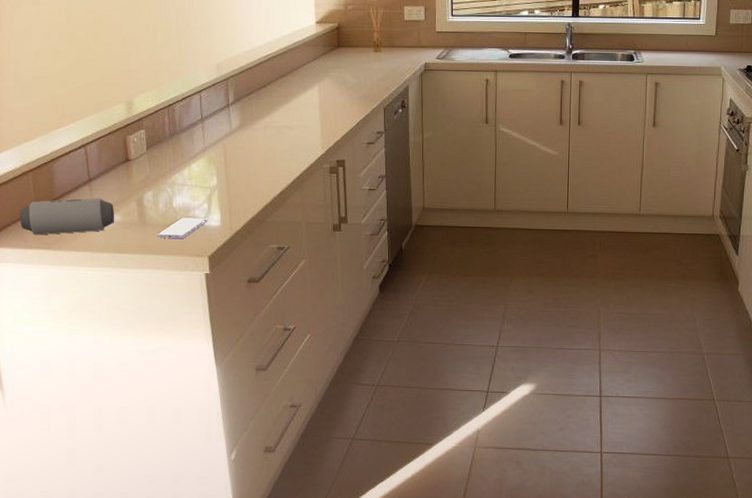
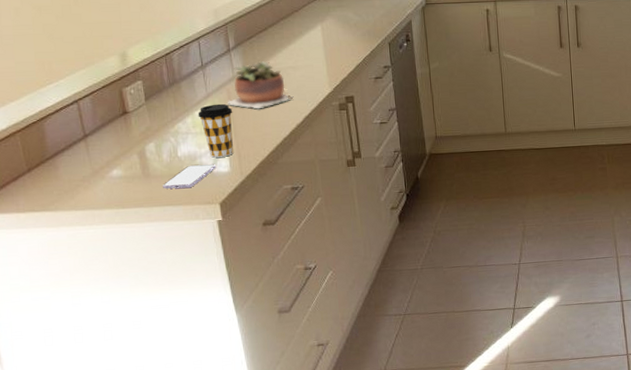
speaker: present [19,198,115,235] -> none [8,153,116,198]
coffee cup: none [194,158,228,211] -> present [198,103,233,158]
succulent plant: none [222,117,287,166] -> present [227,60,294,109]

